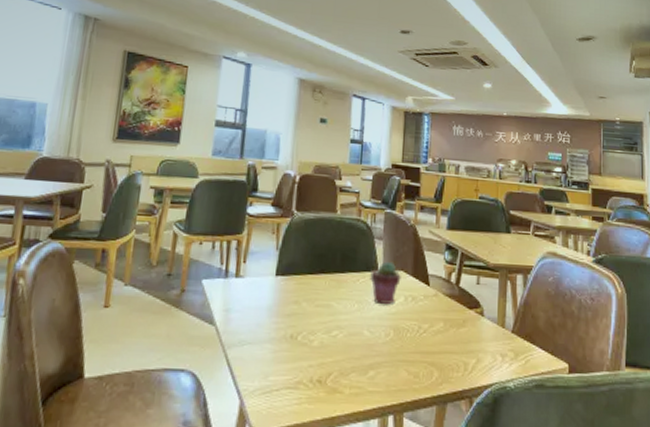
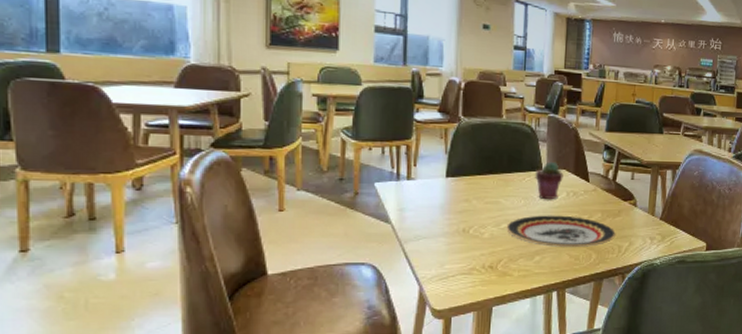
plate: none [337,322,460,363] -> present [506,215,616,248]

